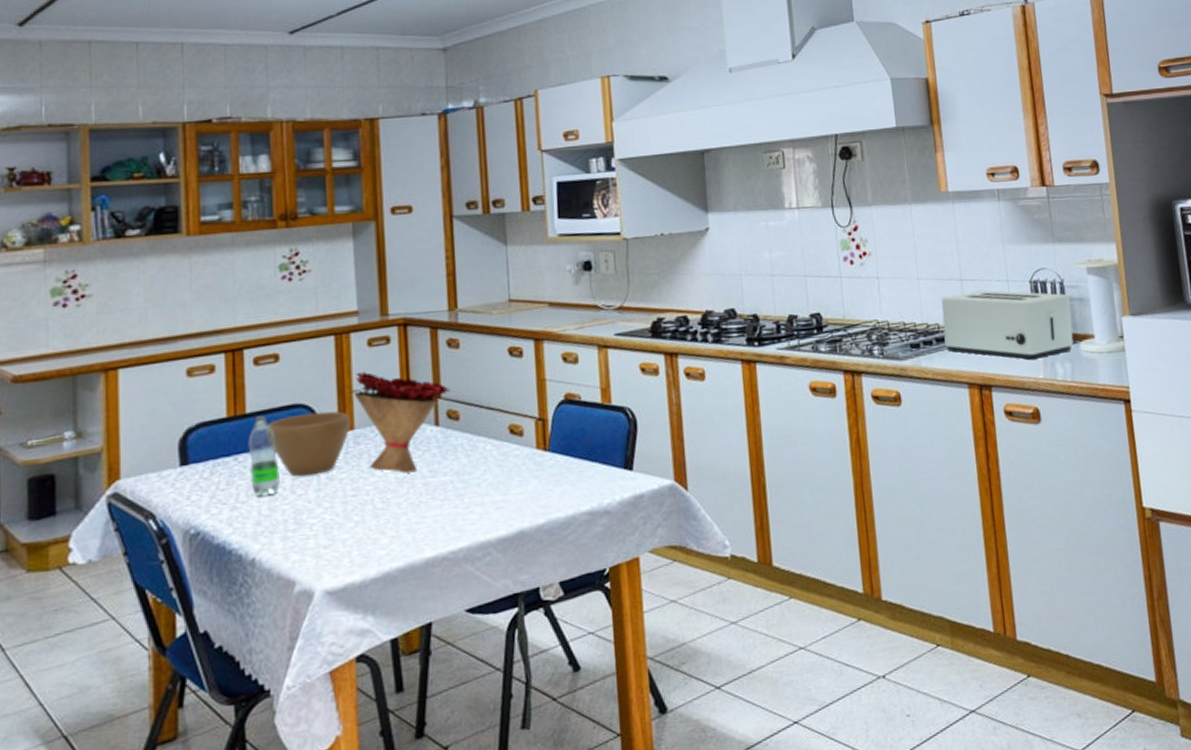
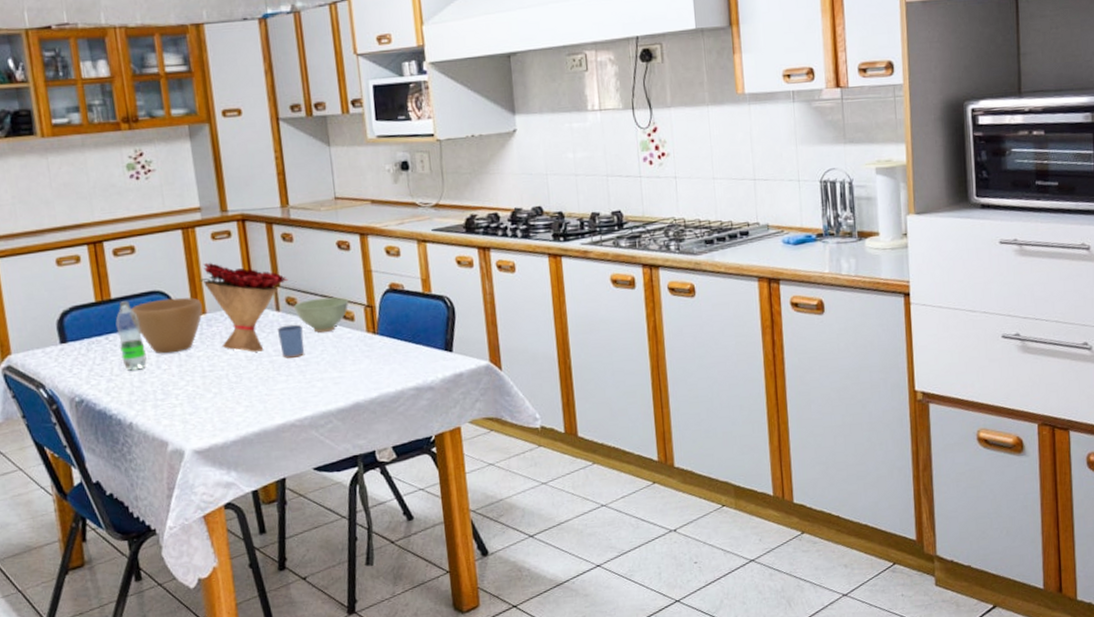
mug: none [434,440,465,480] -> present [277,324,305,358]
bowl: none [454,409,518,450] -> present [293,297,349,333]
toaster: present [941,290,1074,360] -> none [735,189,859,255]

